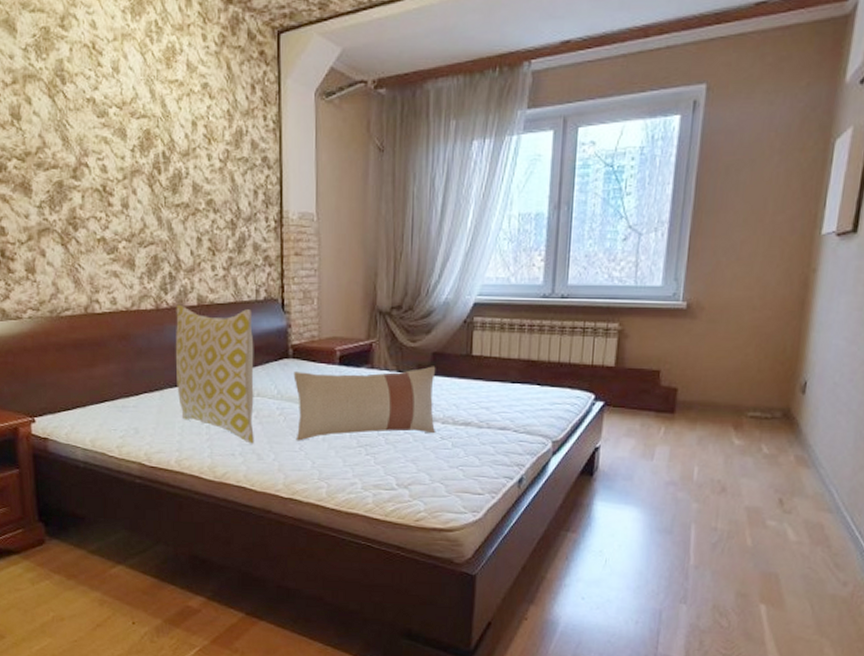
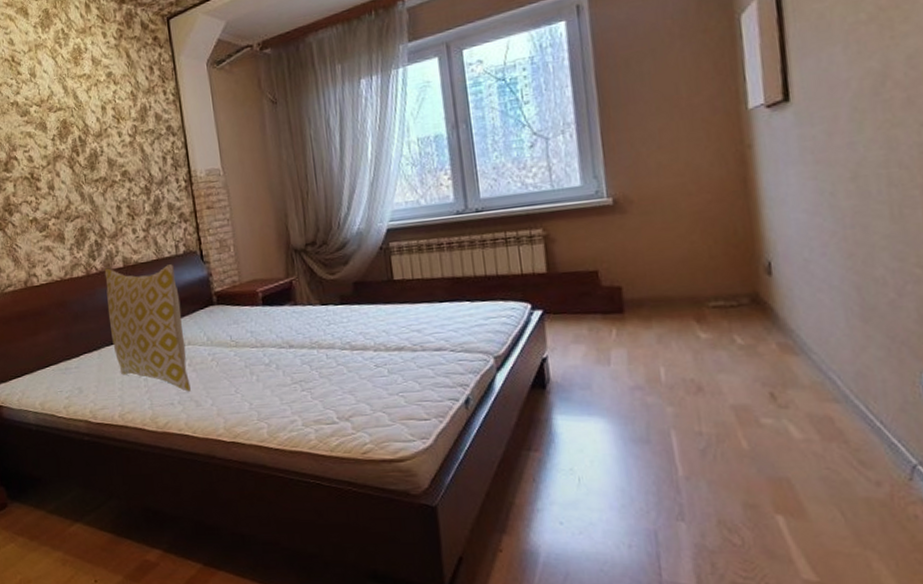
pillow: present [293,366,436,441] -> none [220,295,370,384]

